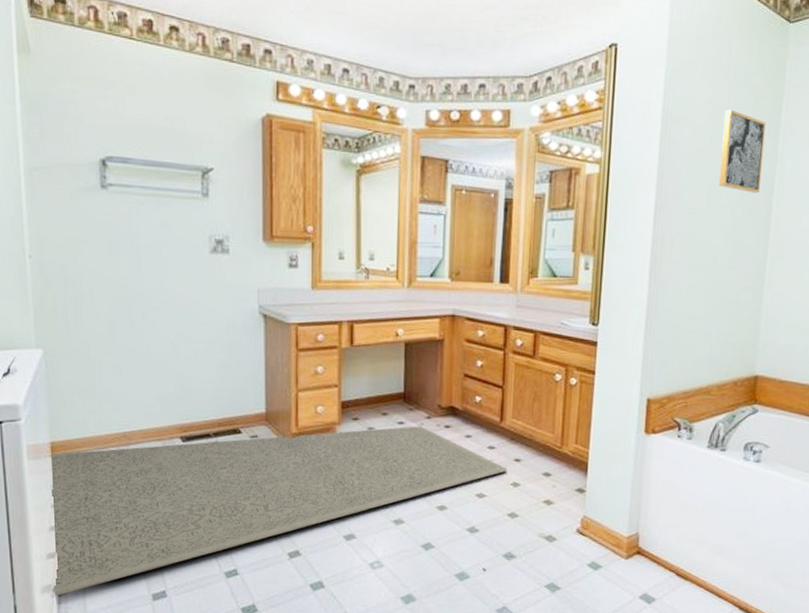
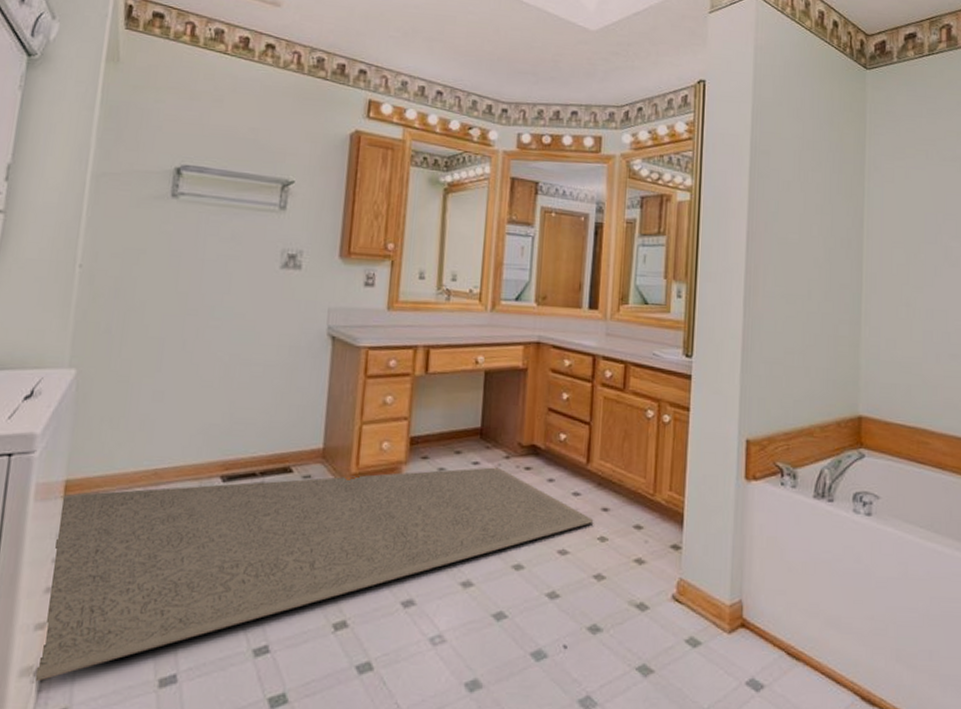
wall art: present [718,109,766,194] -> none [809,144,851,226]

